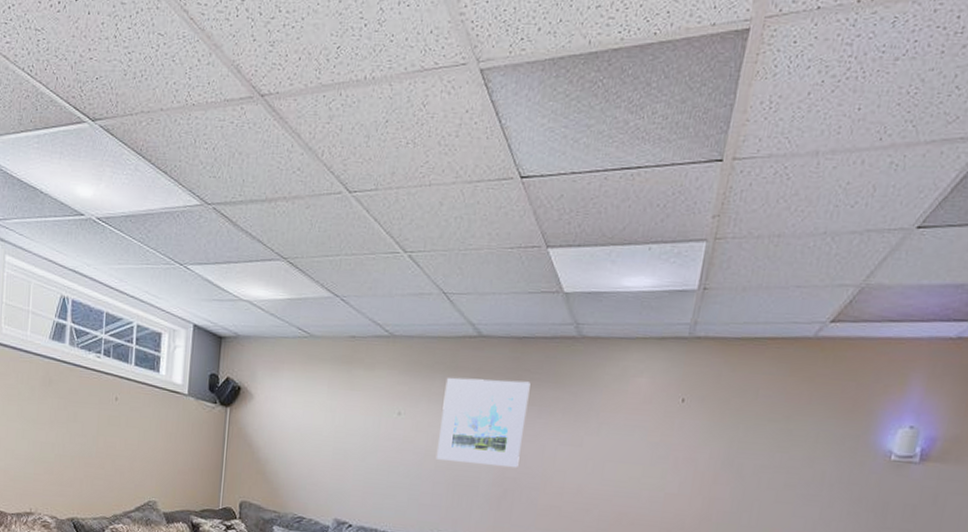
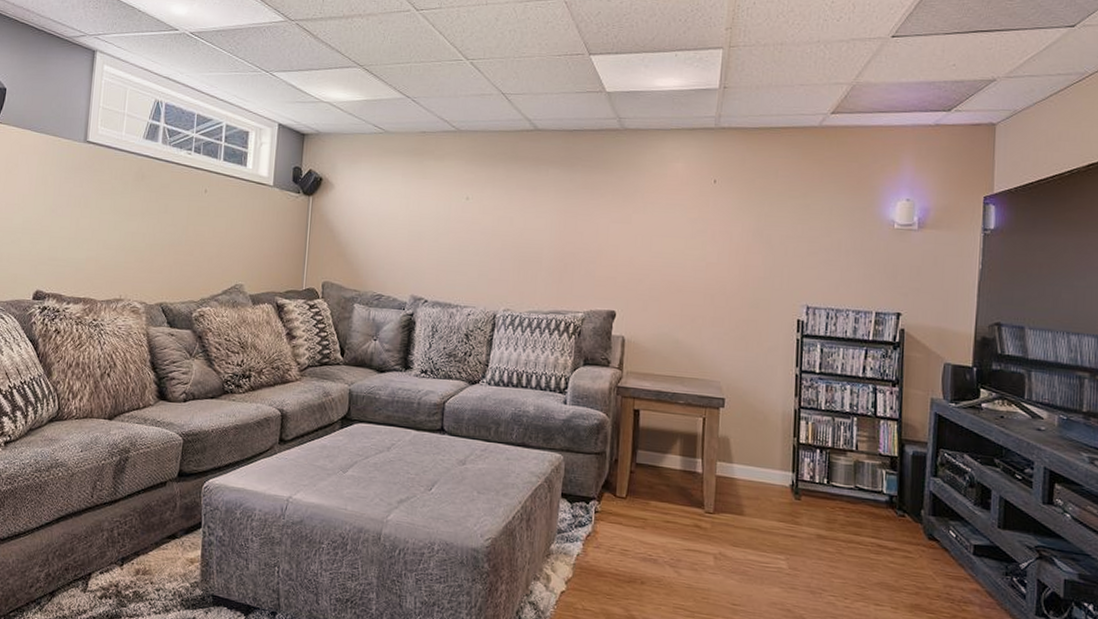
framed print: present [436,377,531,467] -> none [502,166,582,243]

